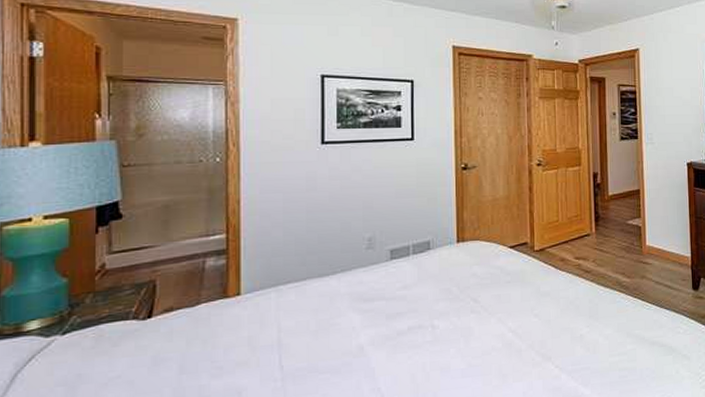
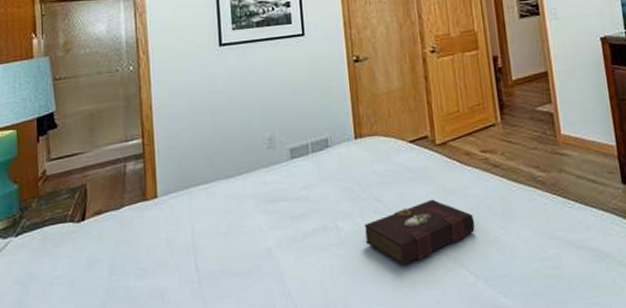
book: none [459,300,563,360] -> present [364,199,475,265]

